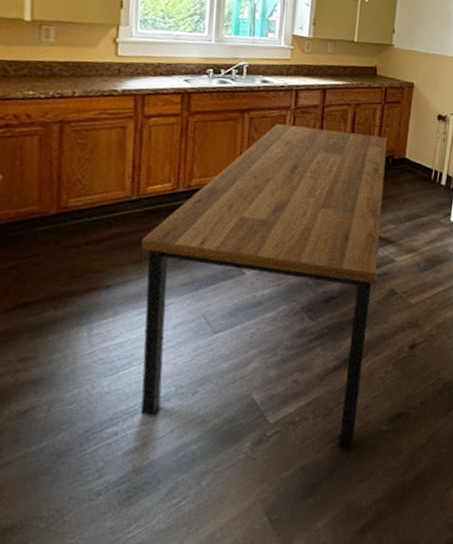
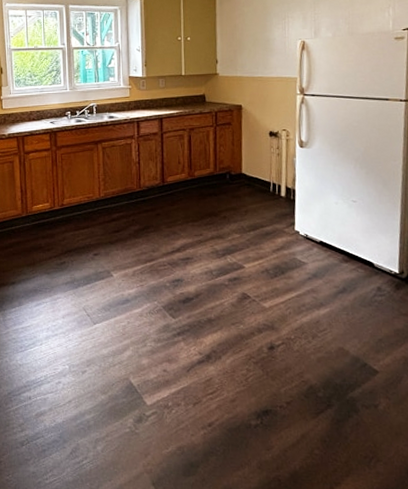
dining table: present [141,112,387,451] -> none [33,138,228,440]

